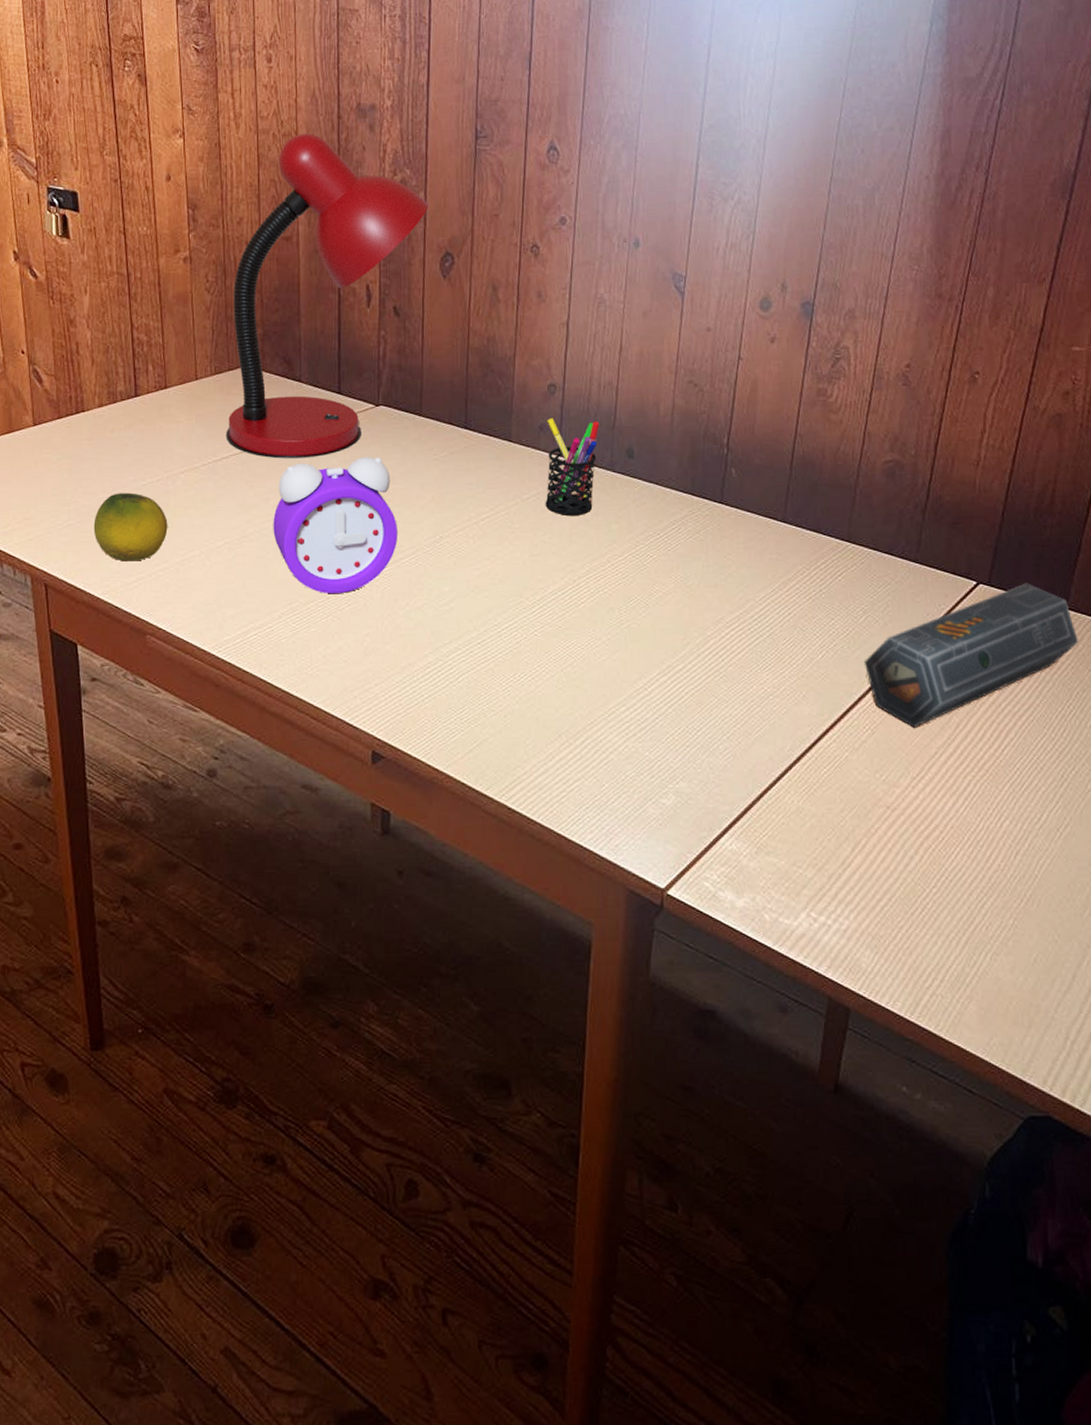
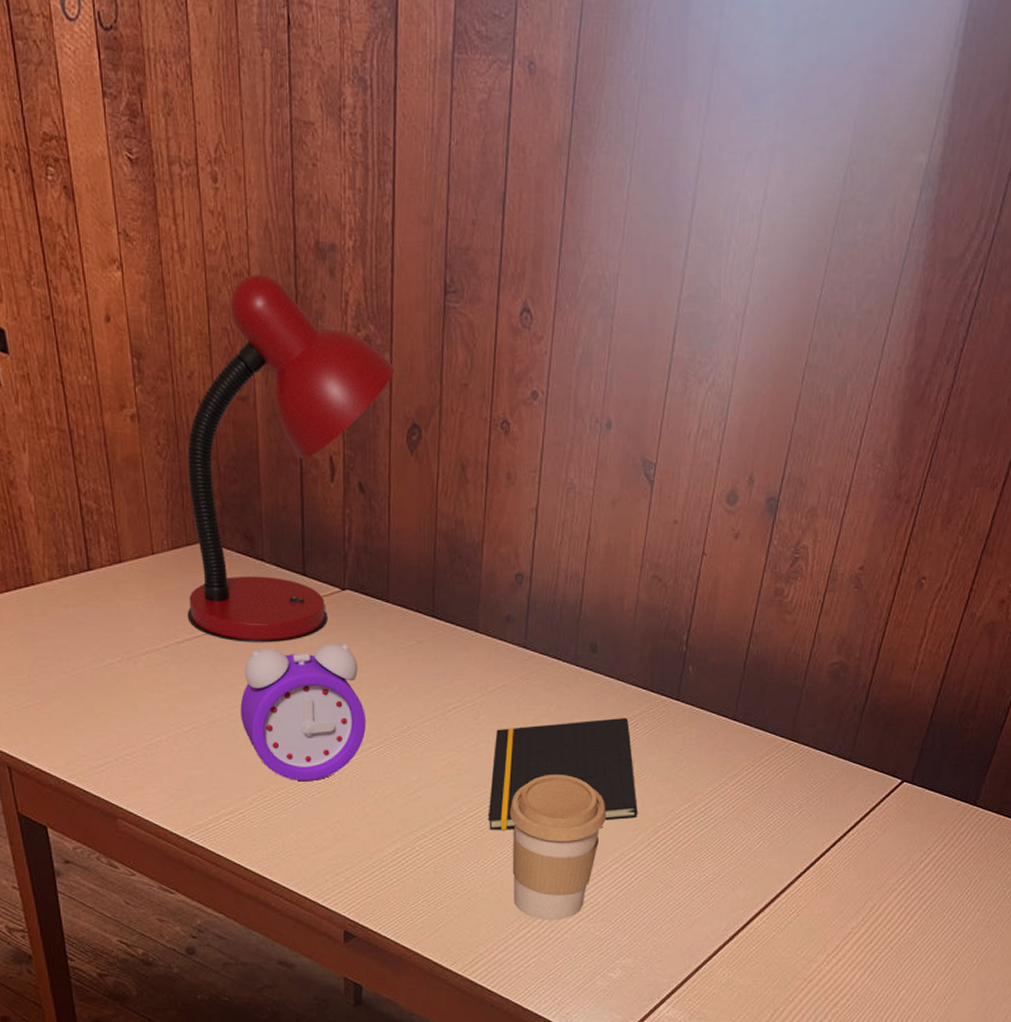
fruit: present [93,492,168,562] -> none [54,673,133,745]
notepad: none [524,522,685,642] -> present [488,717,637,830]
pen holder: present [545,417,600,515] -> none [510,608,565,708]
coffee cup: none [546,581,651,740] -> present [509,774,606,921]
speaker: present [863,583,1078,728] -> none [795,781,983,911]

